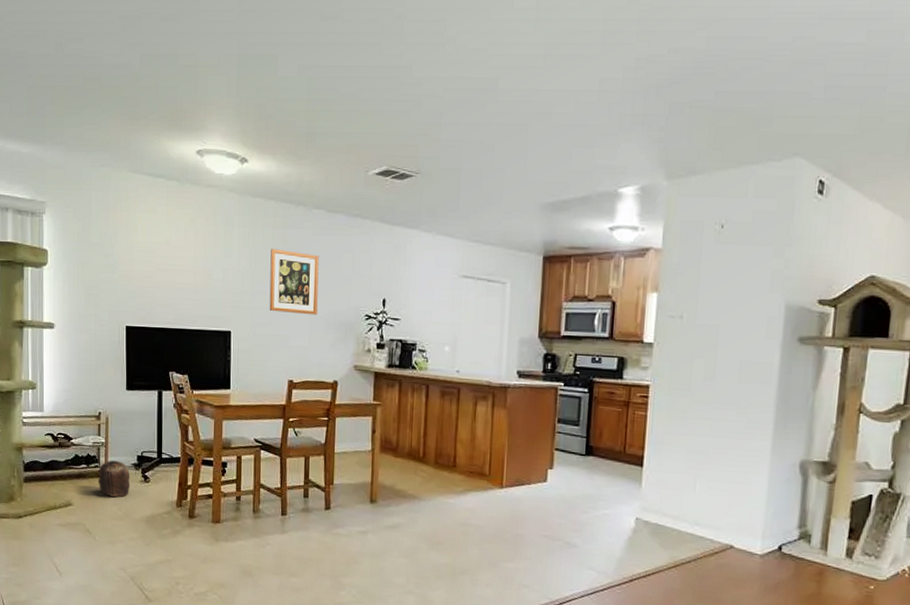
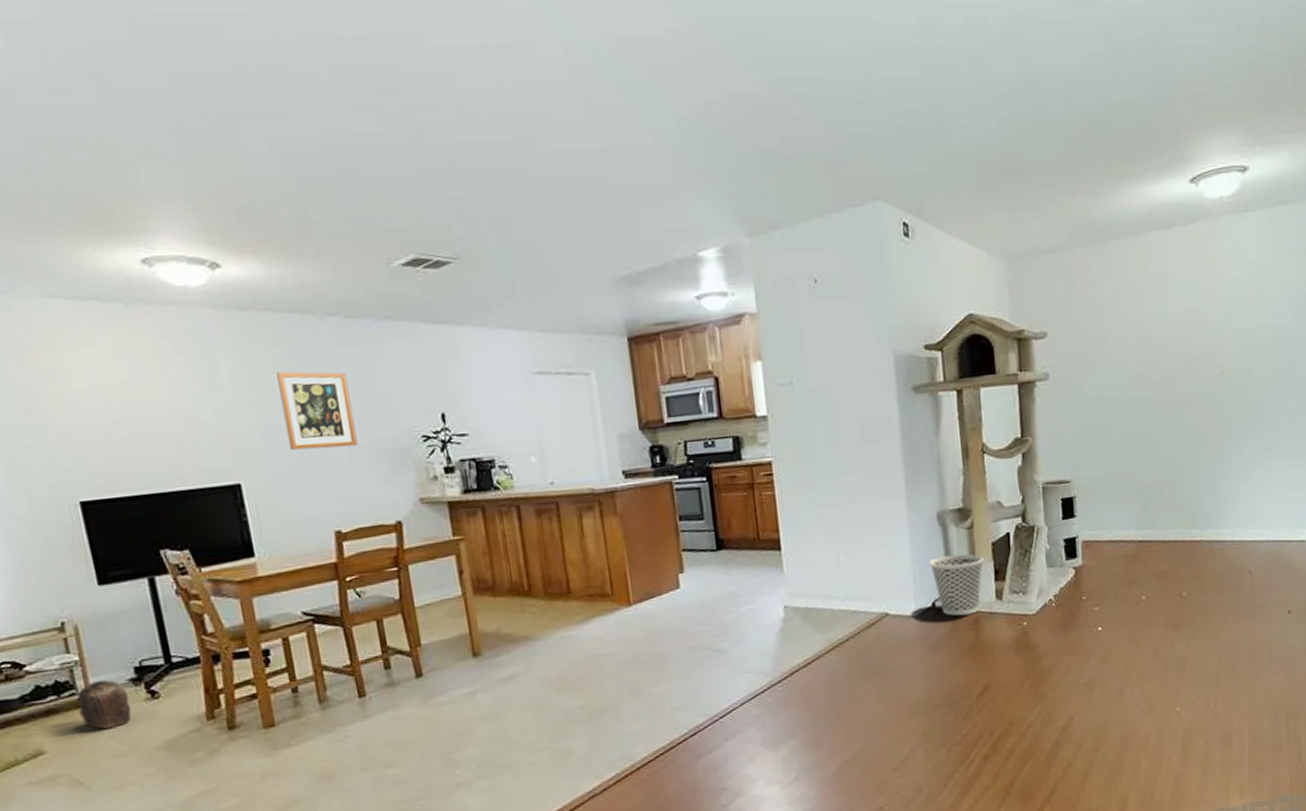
wastebasket: none [783,504,840,566] -> present [929,554,984,616]

